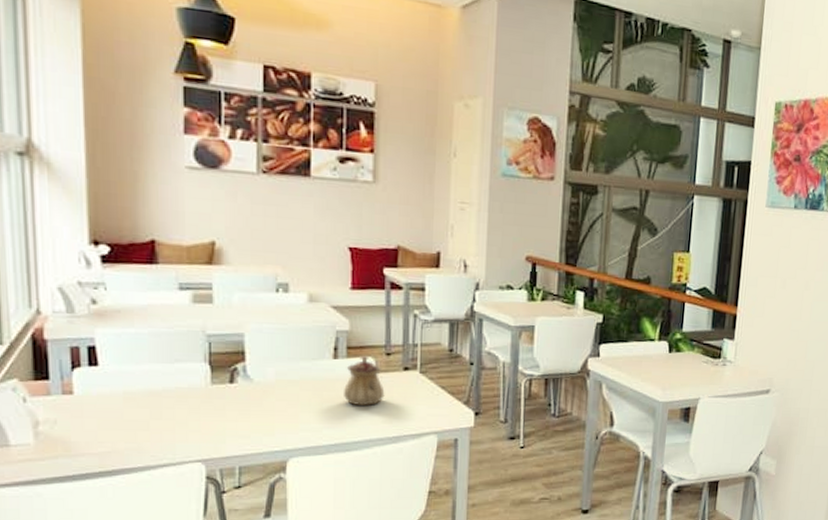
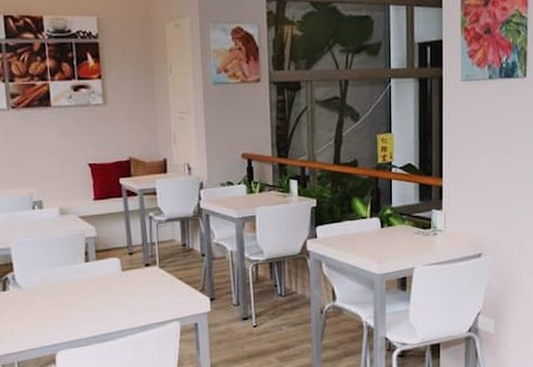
teapot: present [344,355,385,405] -> none [96,256,131,301]

